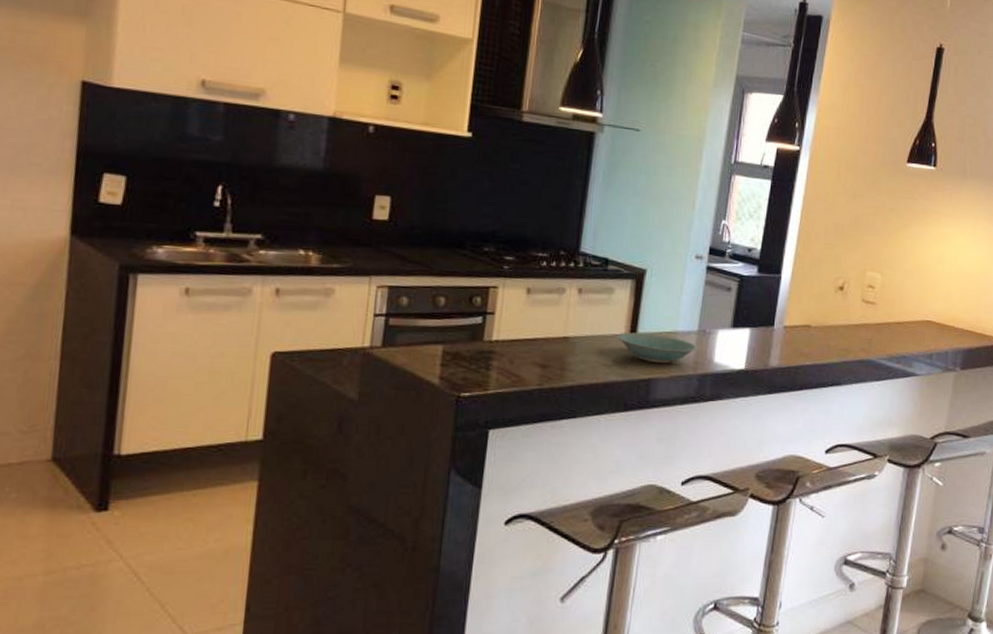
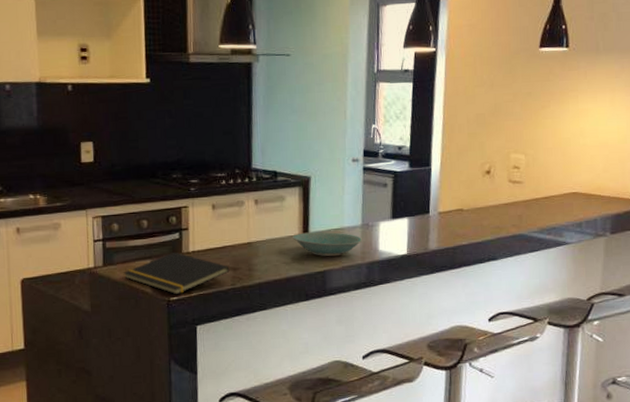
notepad: none [407,338,538,391] -> present [124,252,230,295]

